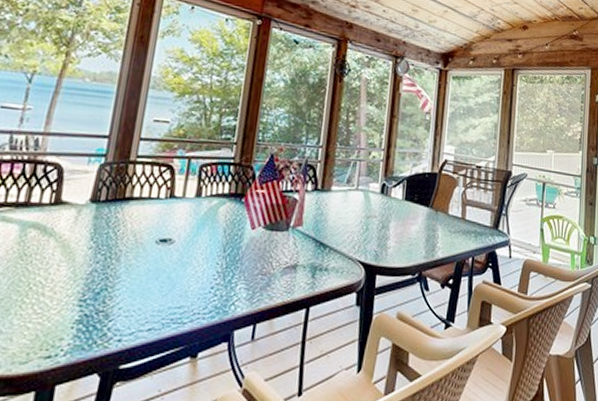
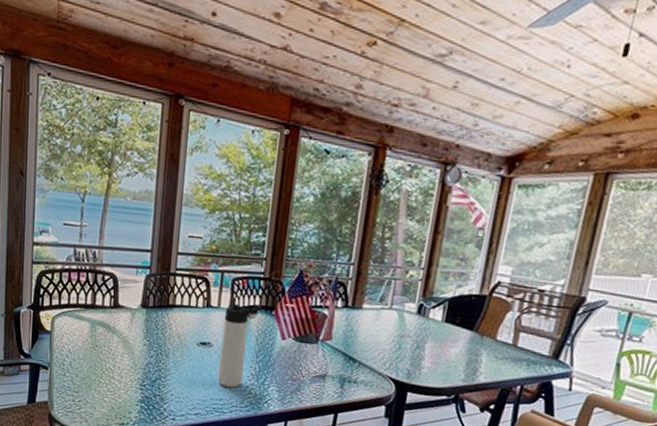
thermos bottle: none [178,192,230,291] -> present [217,303,261,388]

